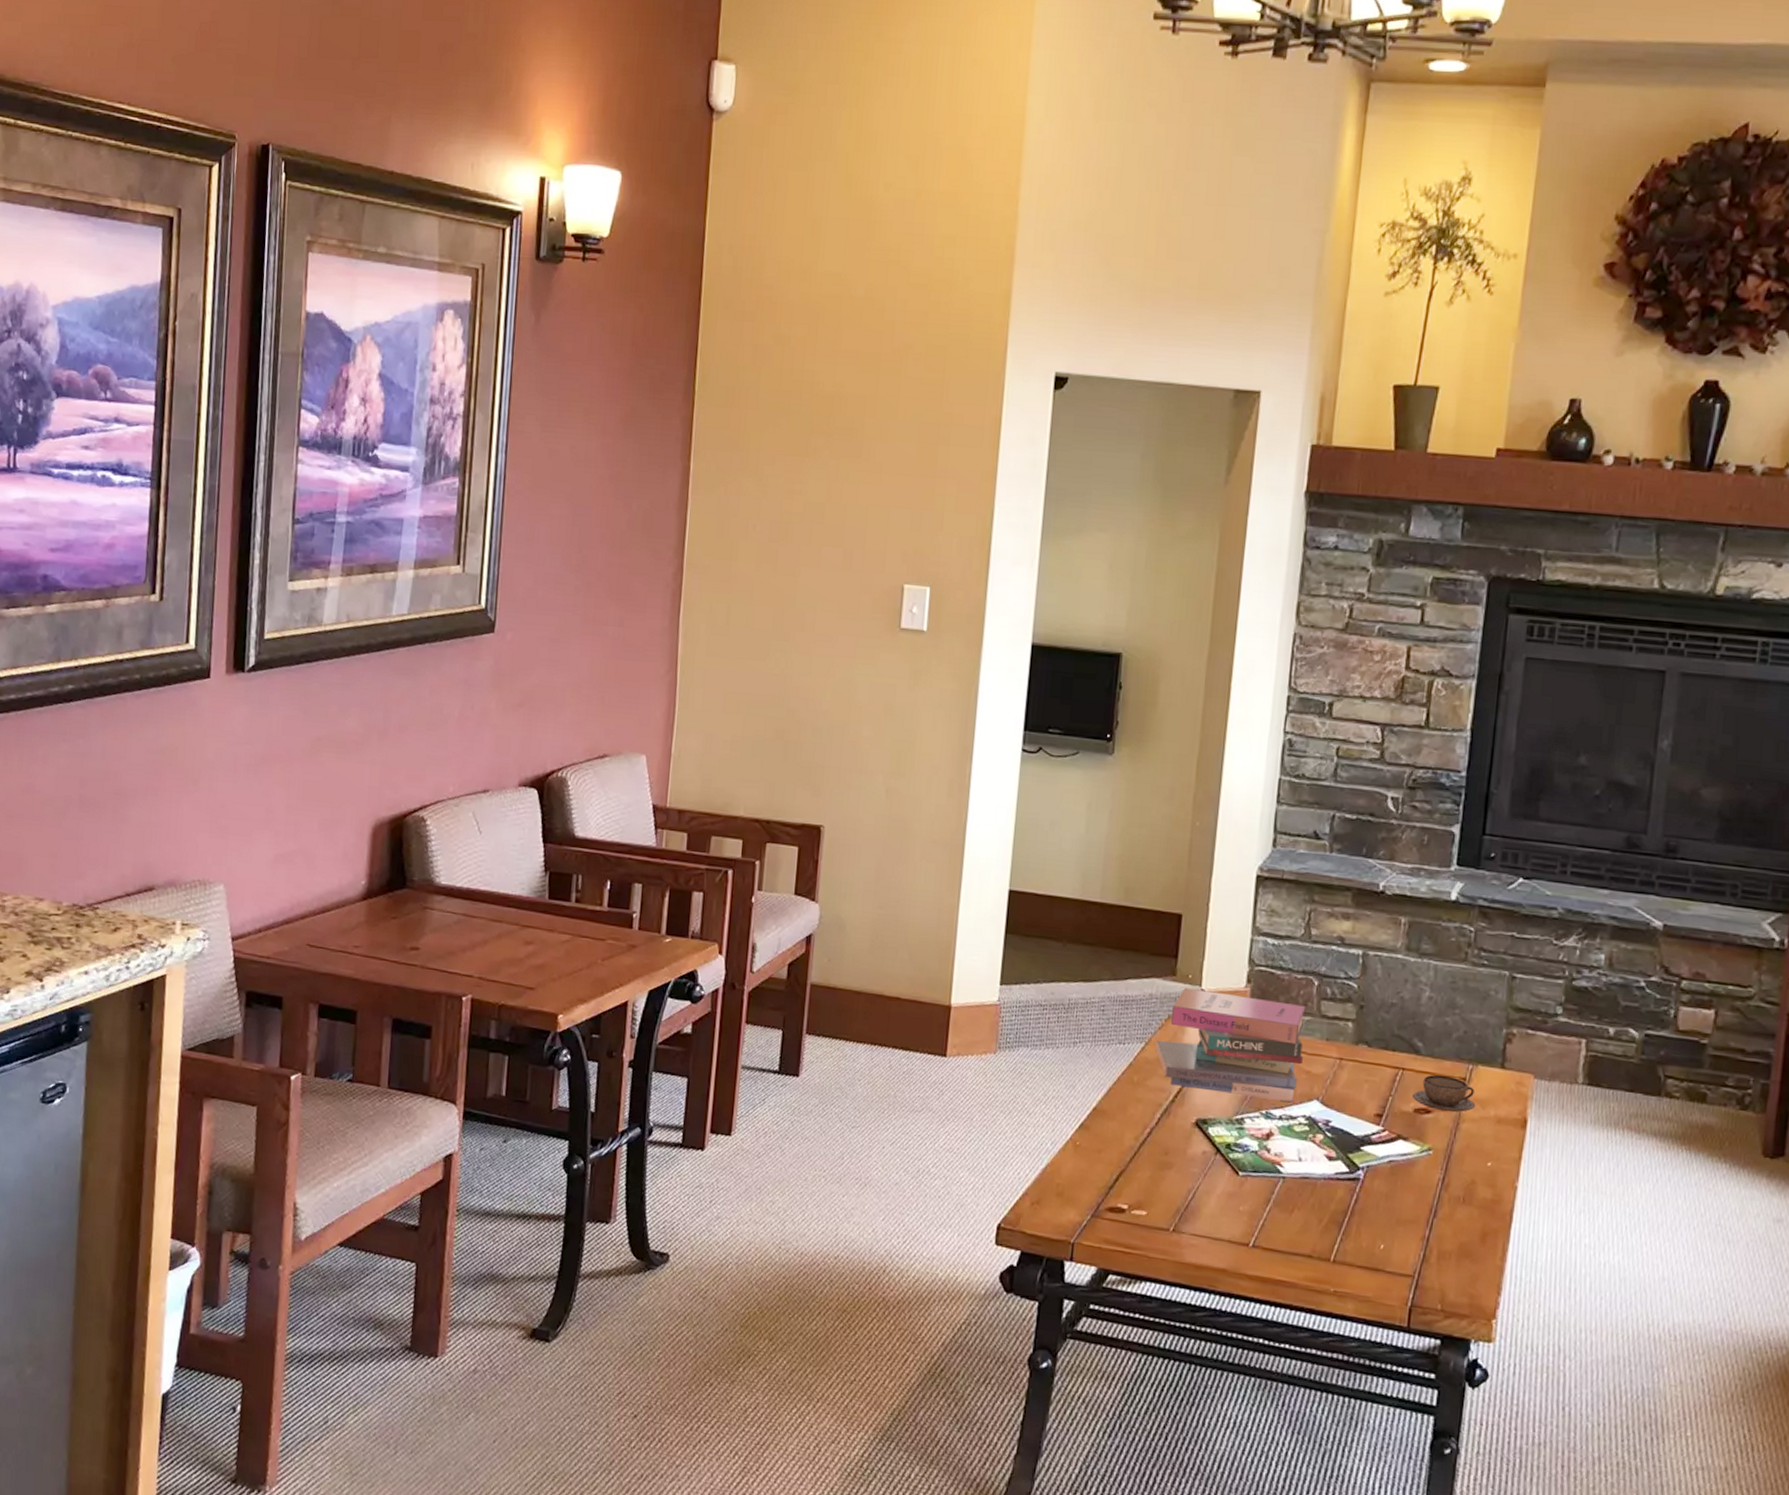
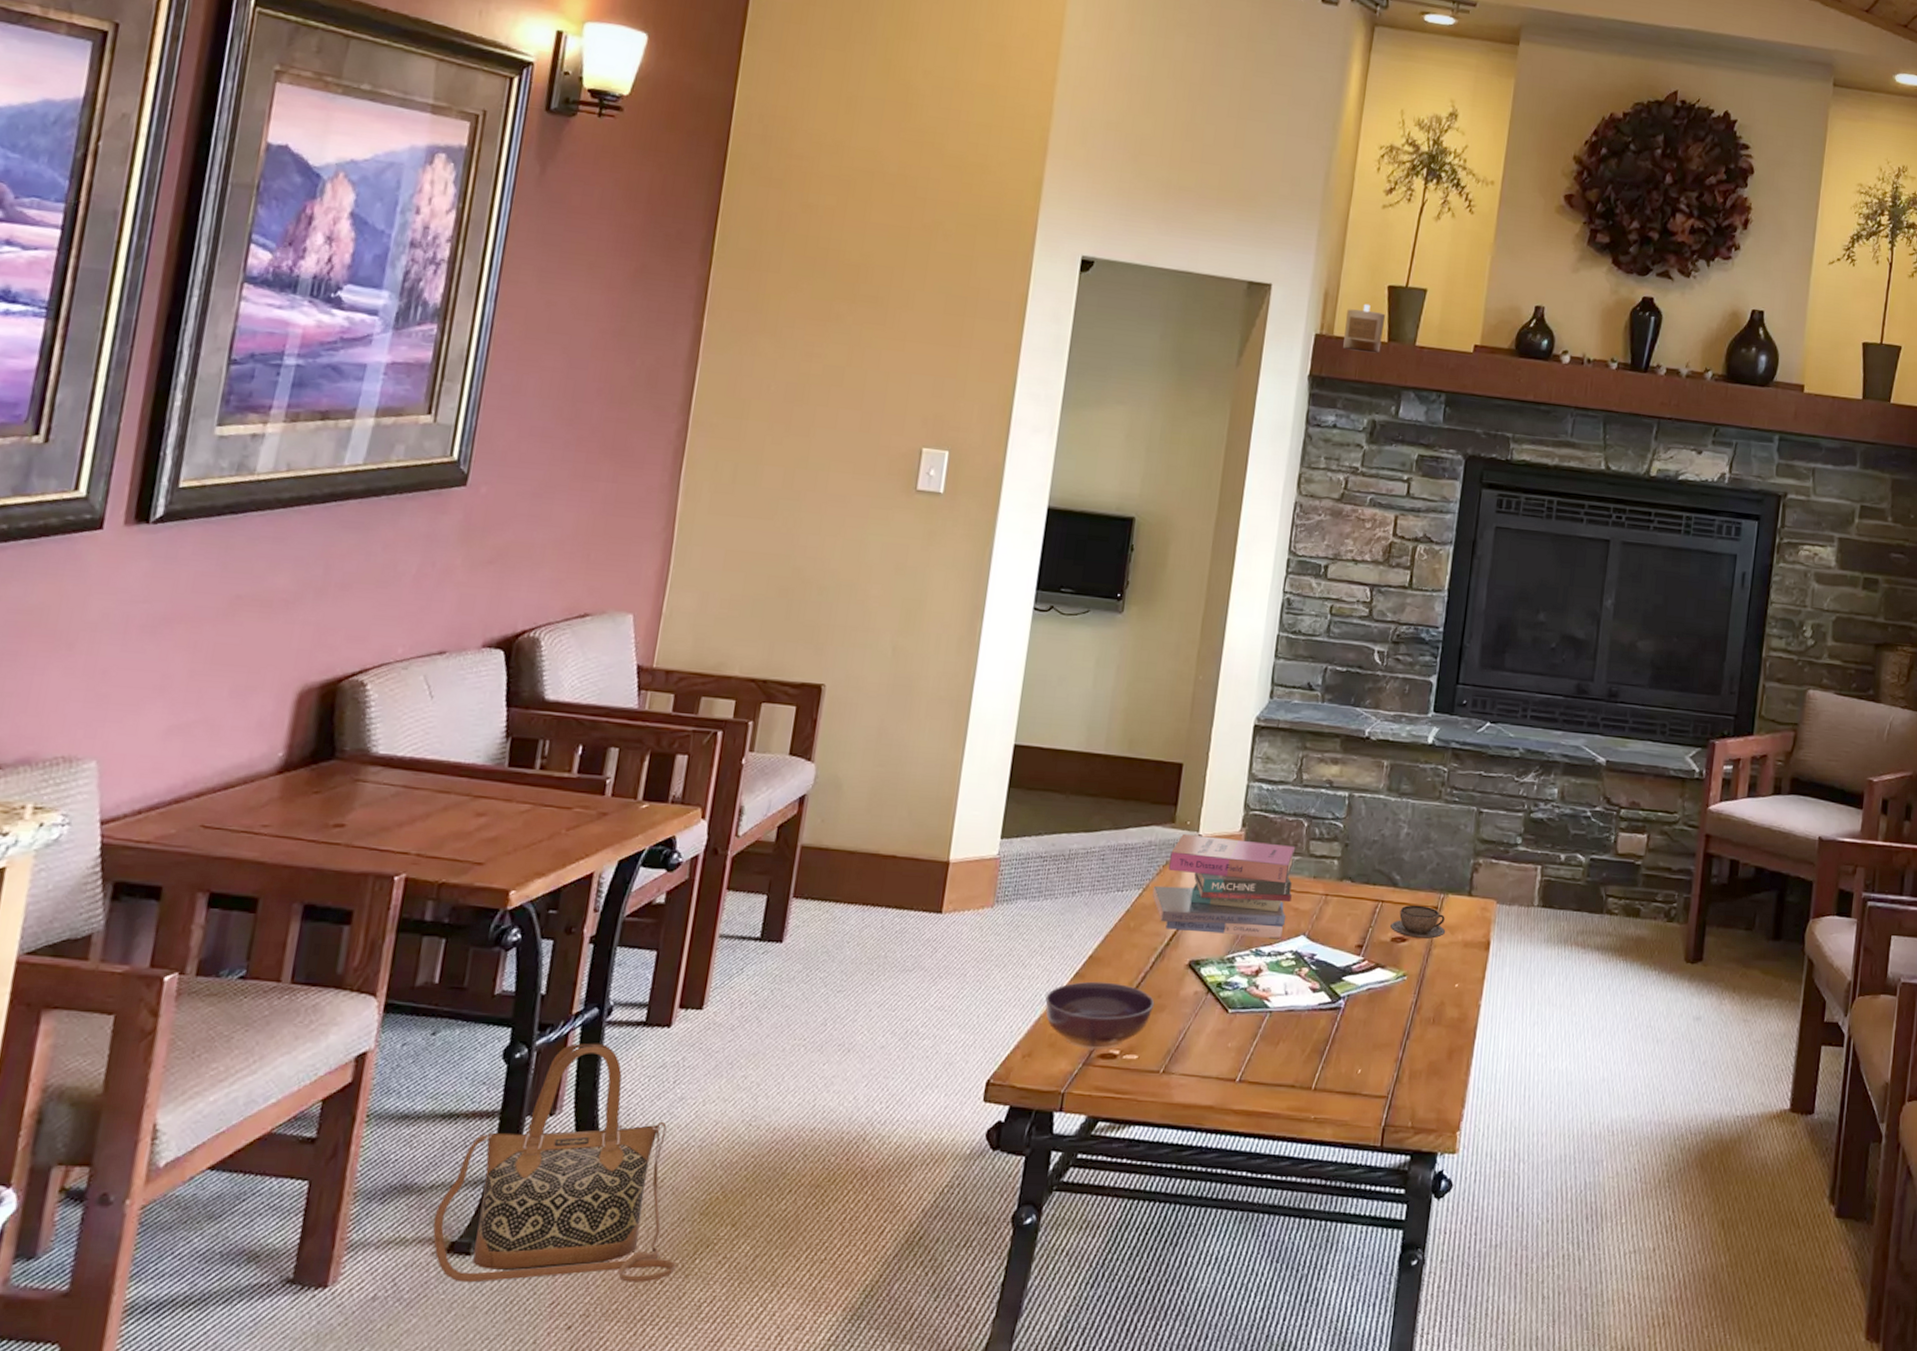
handbag: none [517,1159,724,1384] -> present [433,1043,677,1283]
bowl: none [1051,1133,1162,1203] -> present [1045,981,1155,1050]
candle: none [1343,407,1392,464] -> present [1343,303,1386,354]

